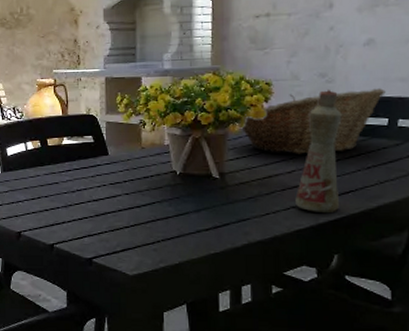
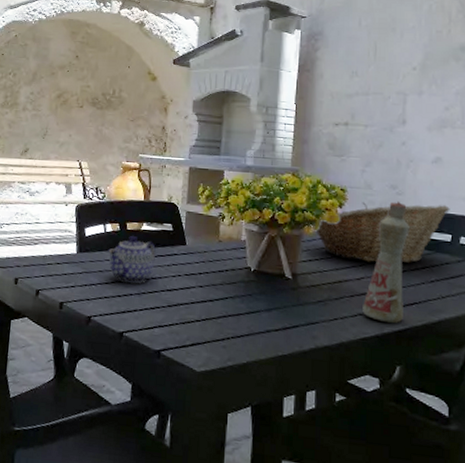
teapot: none [31,150,80,196] -> present [108,235,157,283]

